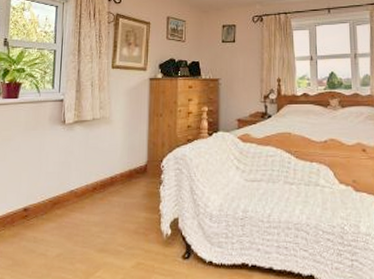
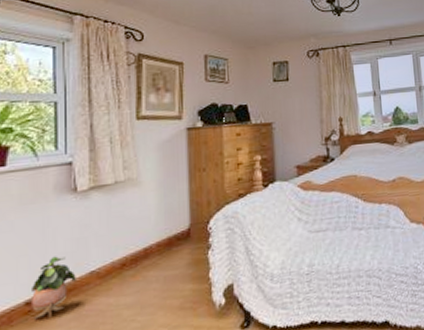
potted plant: none [28,174,60,223] -> present [32,256,76,320]

